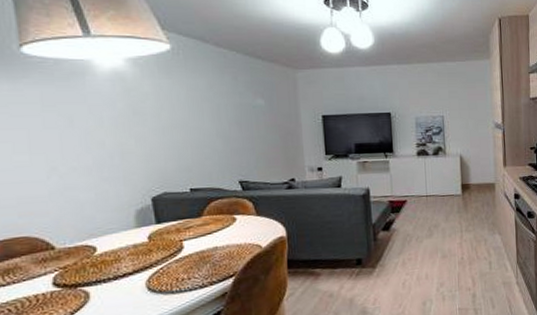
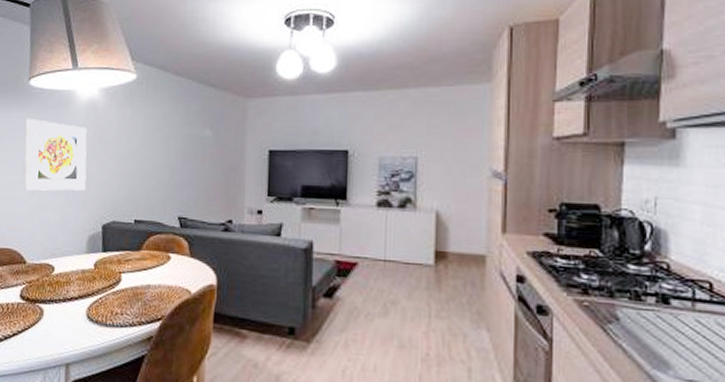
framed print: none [24,90,124,171] -> present [24,118,87,191]

